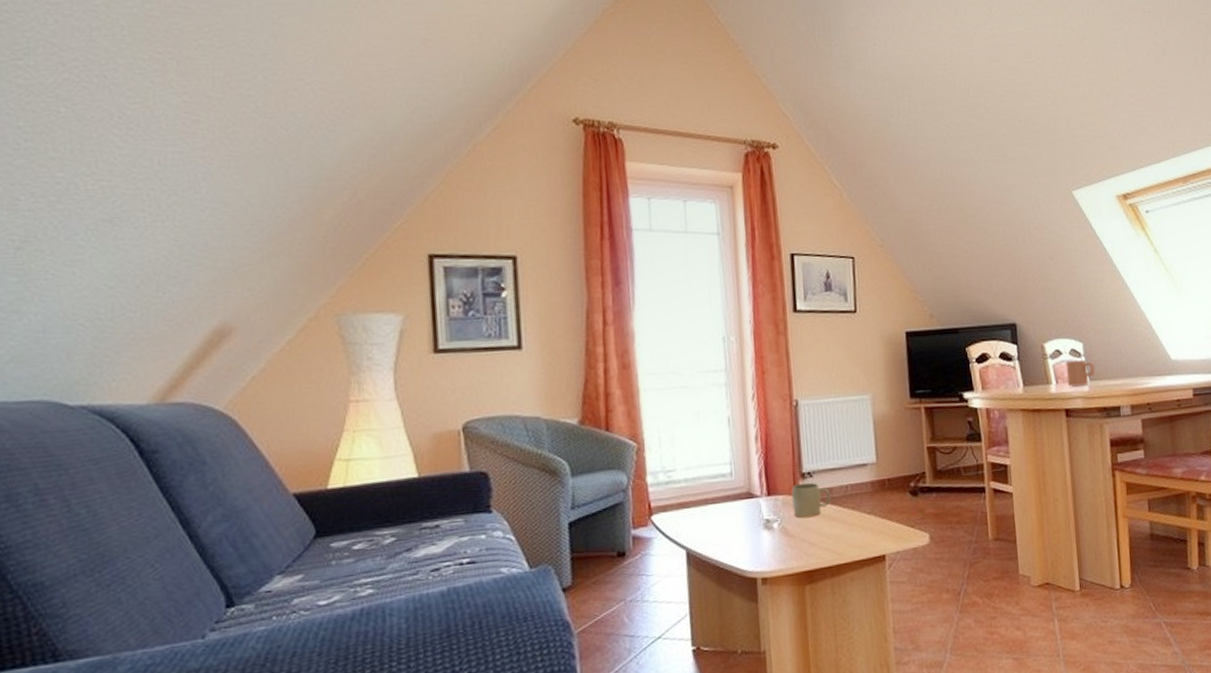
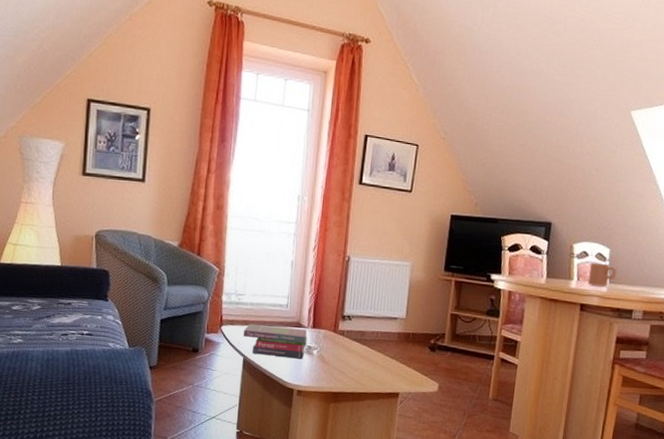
books: none [681,499,764,543] -> present [244,323,308,359]
mug: present [791,482,832,519] -> none [331,323,364,352]

